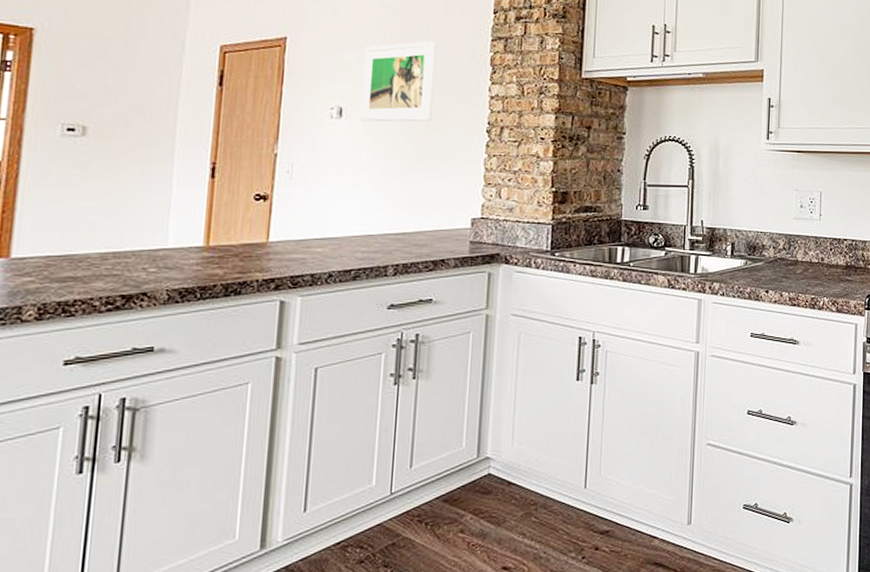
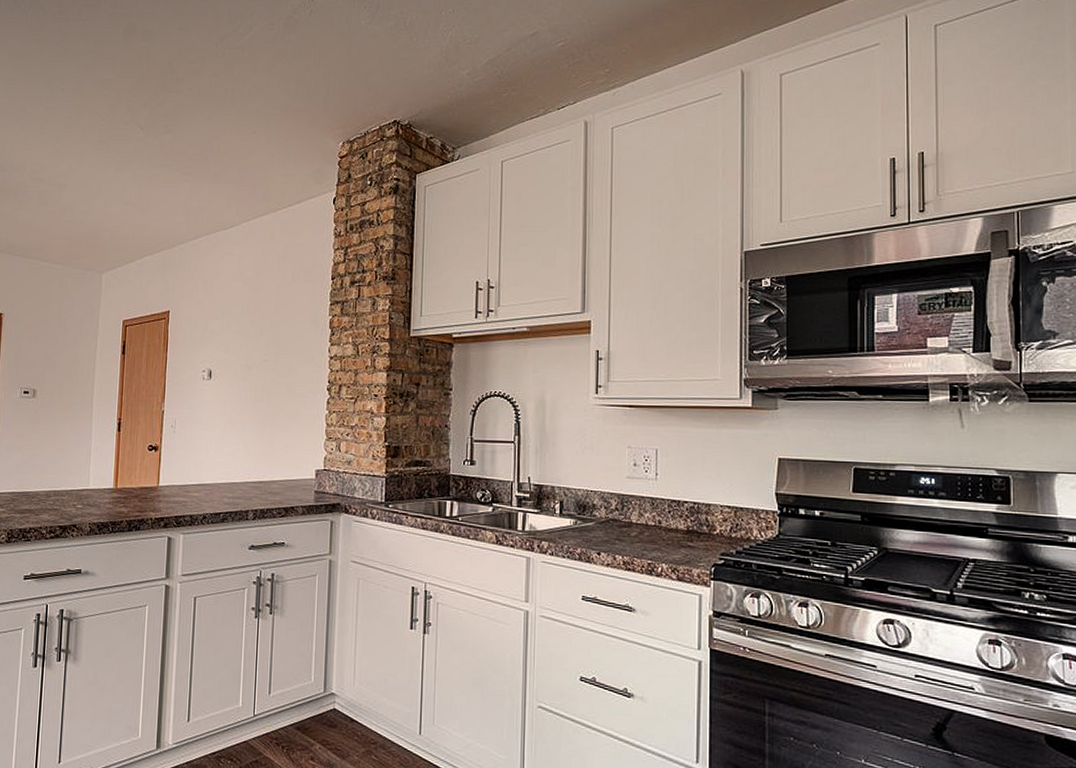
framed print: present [360,41,436,122] -> none [225,308,284,382]

